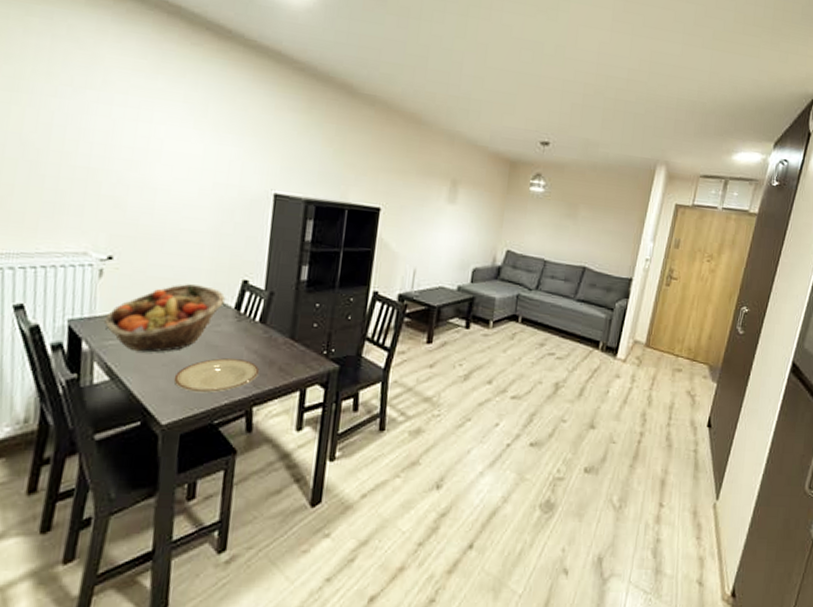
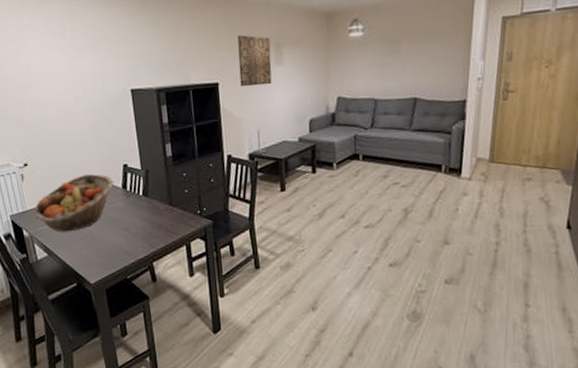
plate: present [173,358,260,393] -> none [91,227,152,257]
wall art: none [405,162,447,222] -> present [237,35,272,87]

